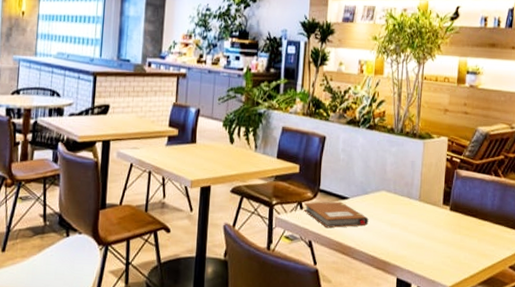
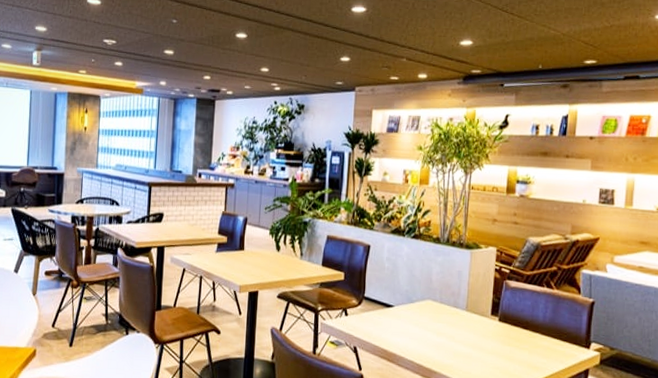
notebook: present [304,201,369,228] -> none [349,309,414,335]

